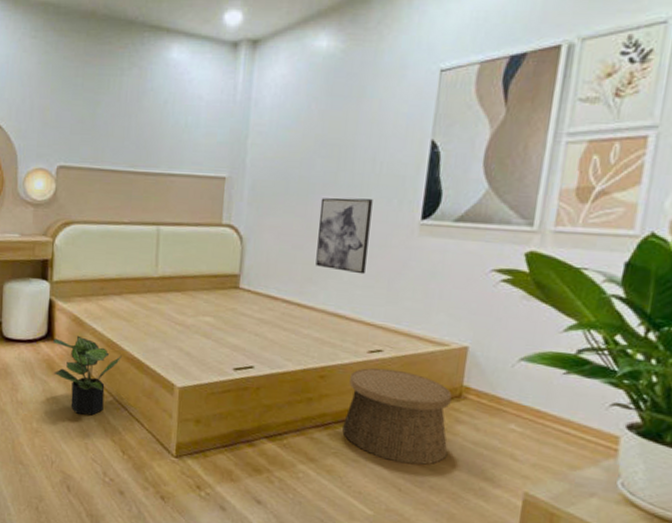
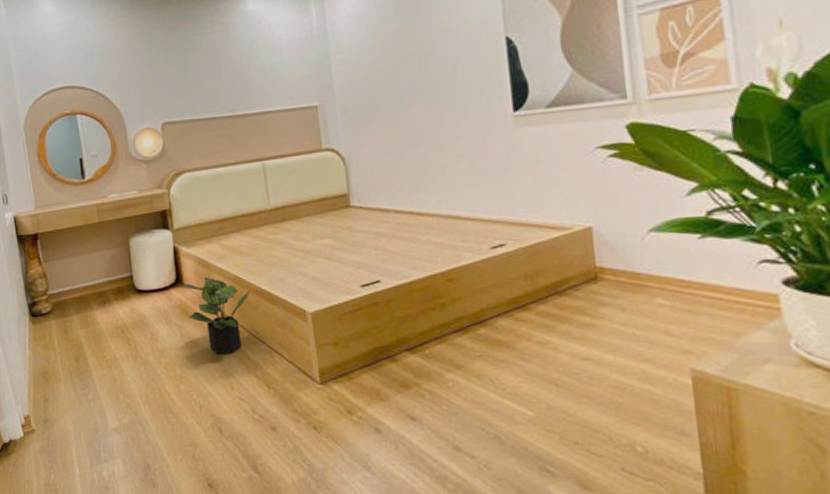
wall art: present [315,197,373,275] -> none [412,101,470,174]
basket: present [342,367,452,465] -> none [478,261,598,357]

